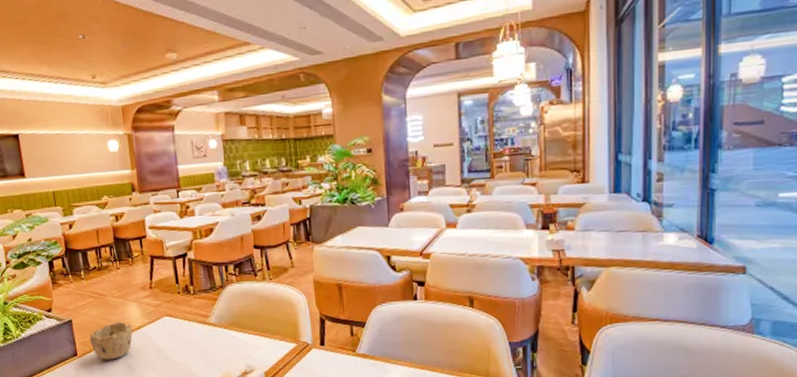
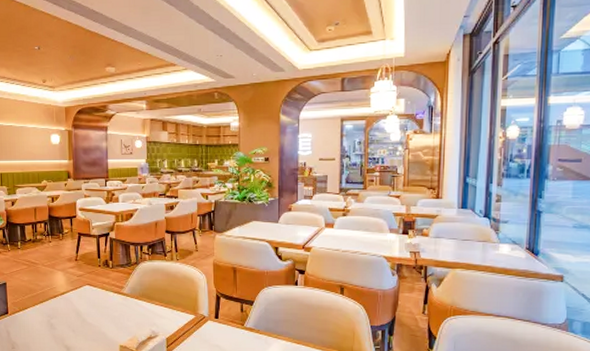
bowl: present [89,321,133,360] -> none [20,287,58,319]

